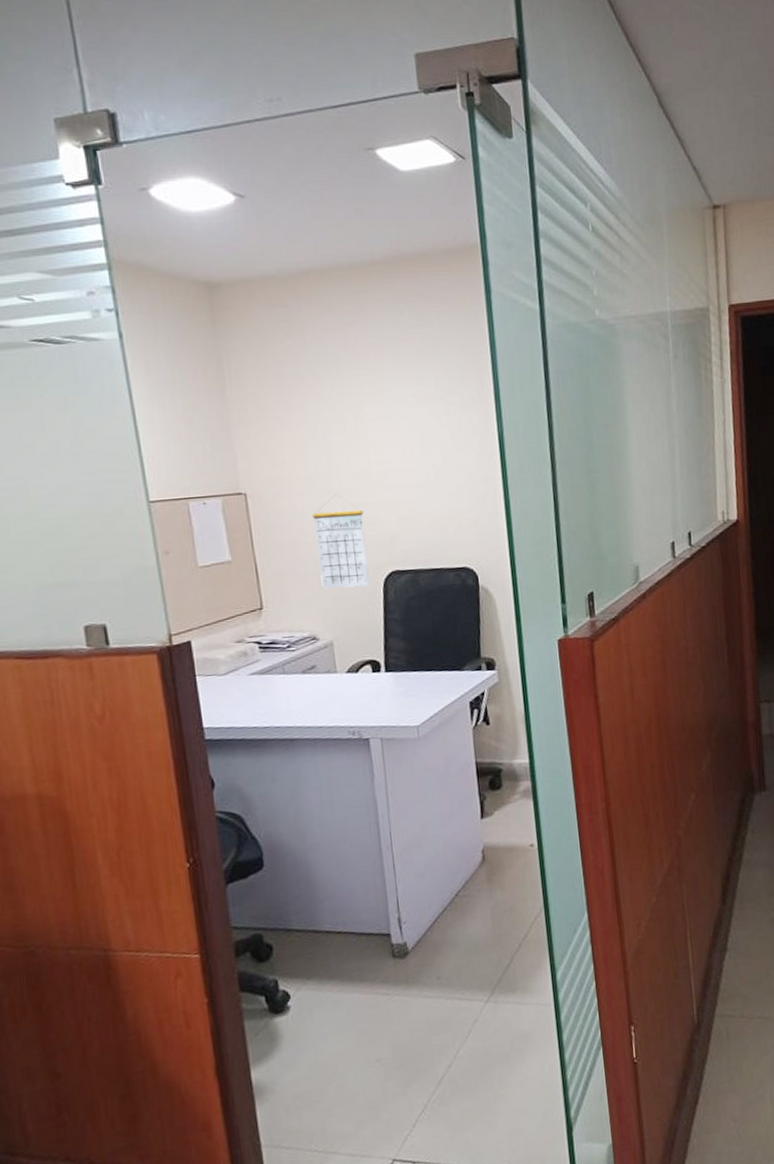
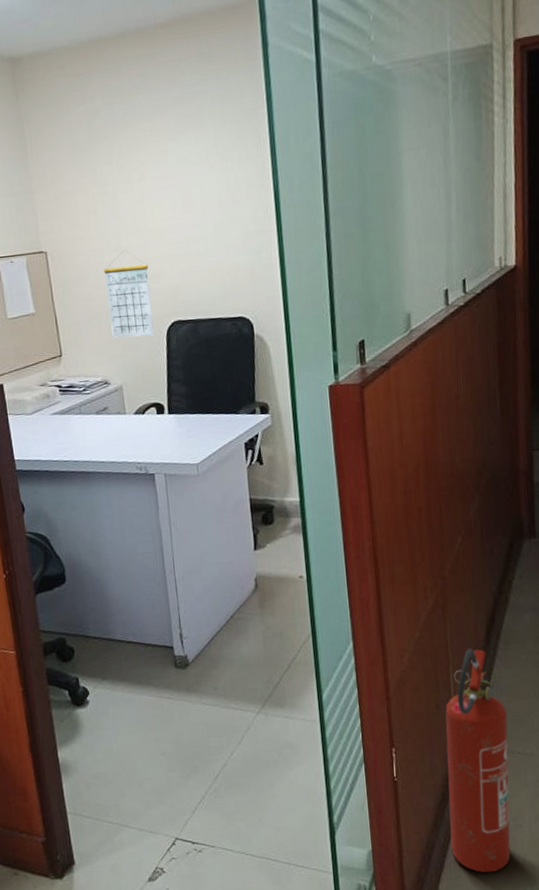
fire extinguisher: none [684,910,754,1153] -> present [445,649,511,873]

